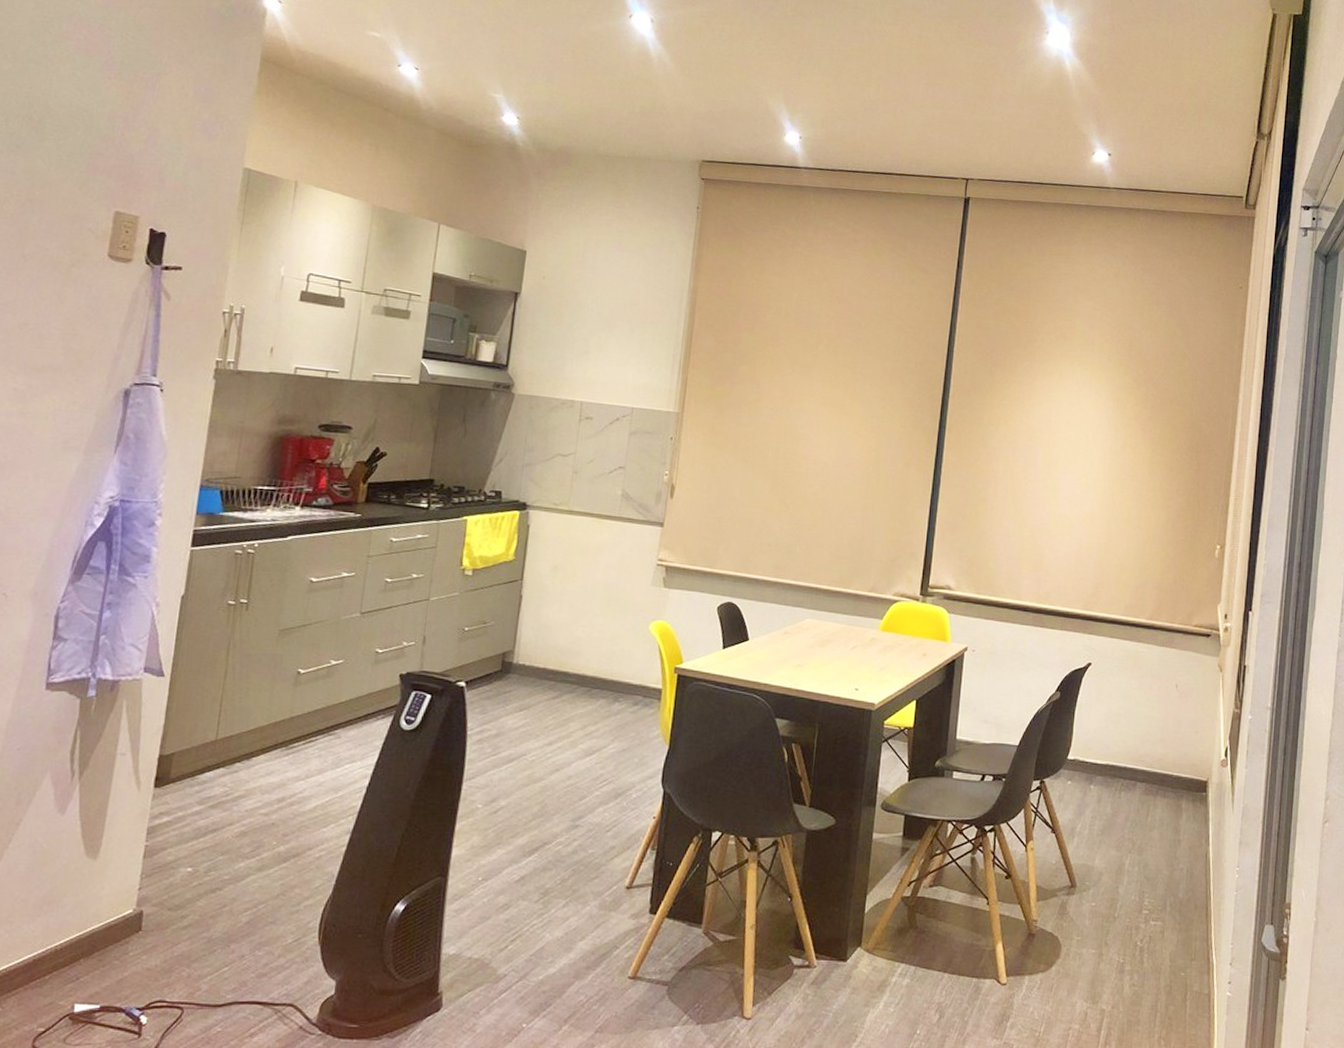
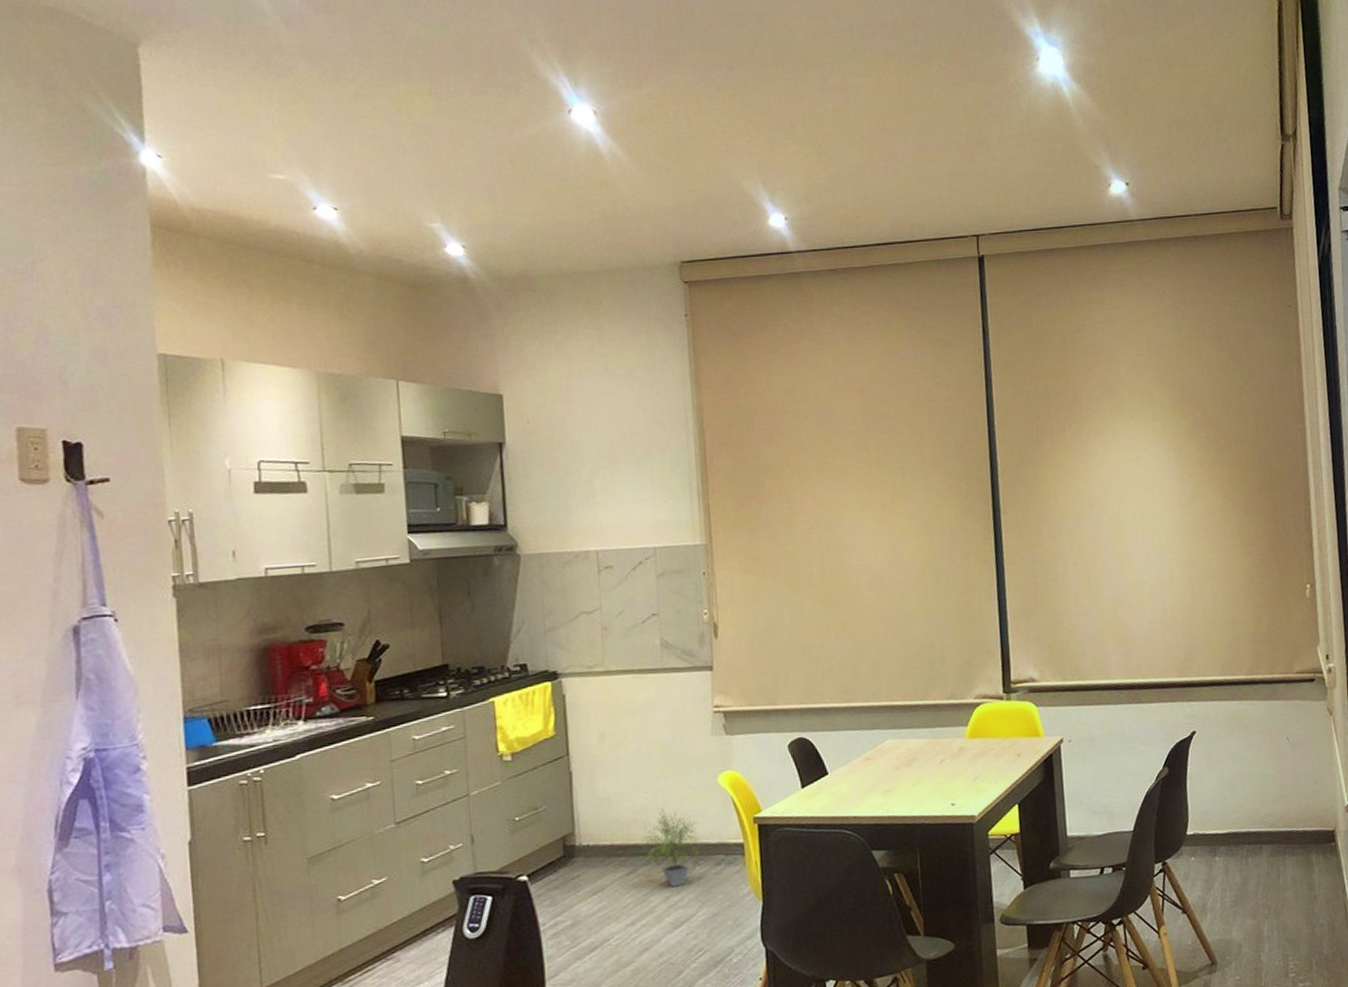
potted plant: none [569,643,626,718] -> present [640,808,703,887]

